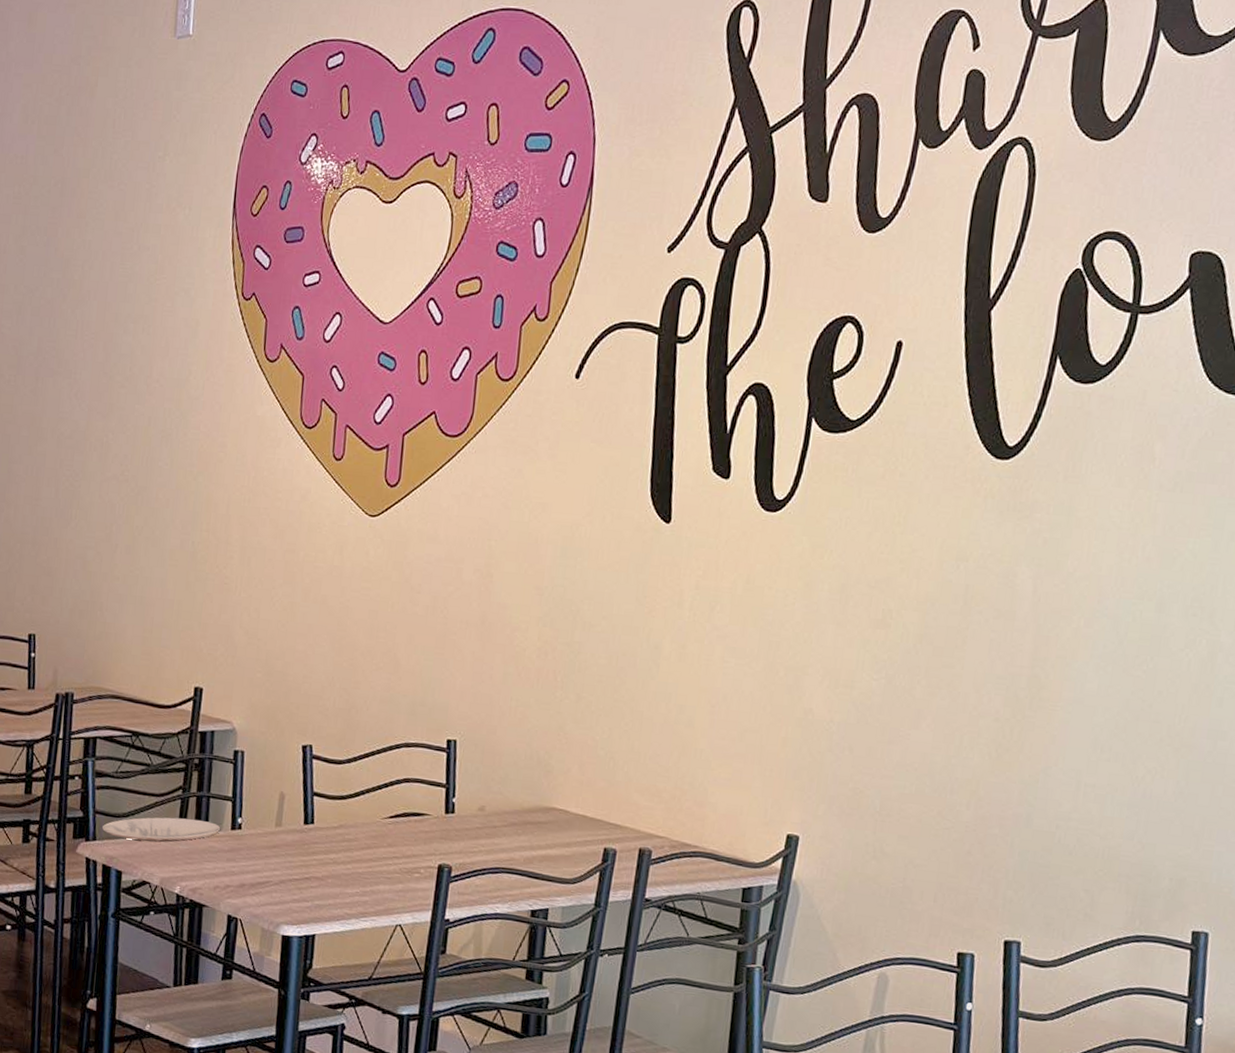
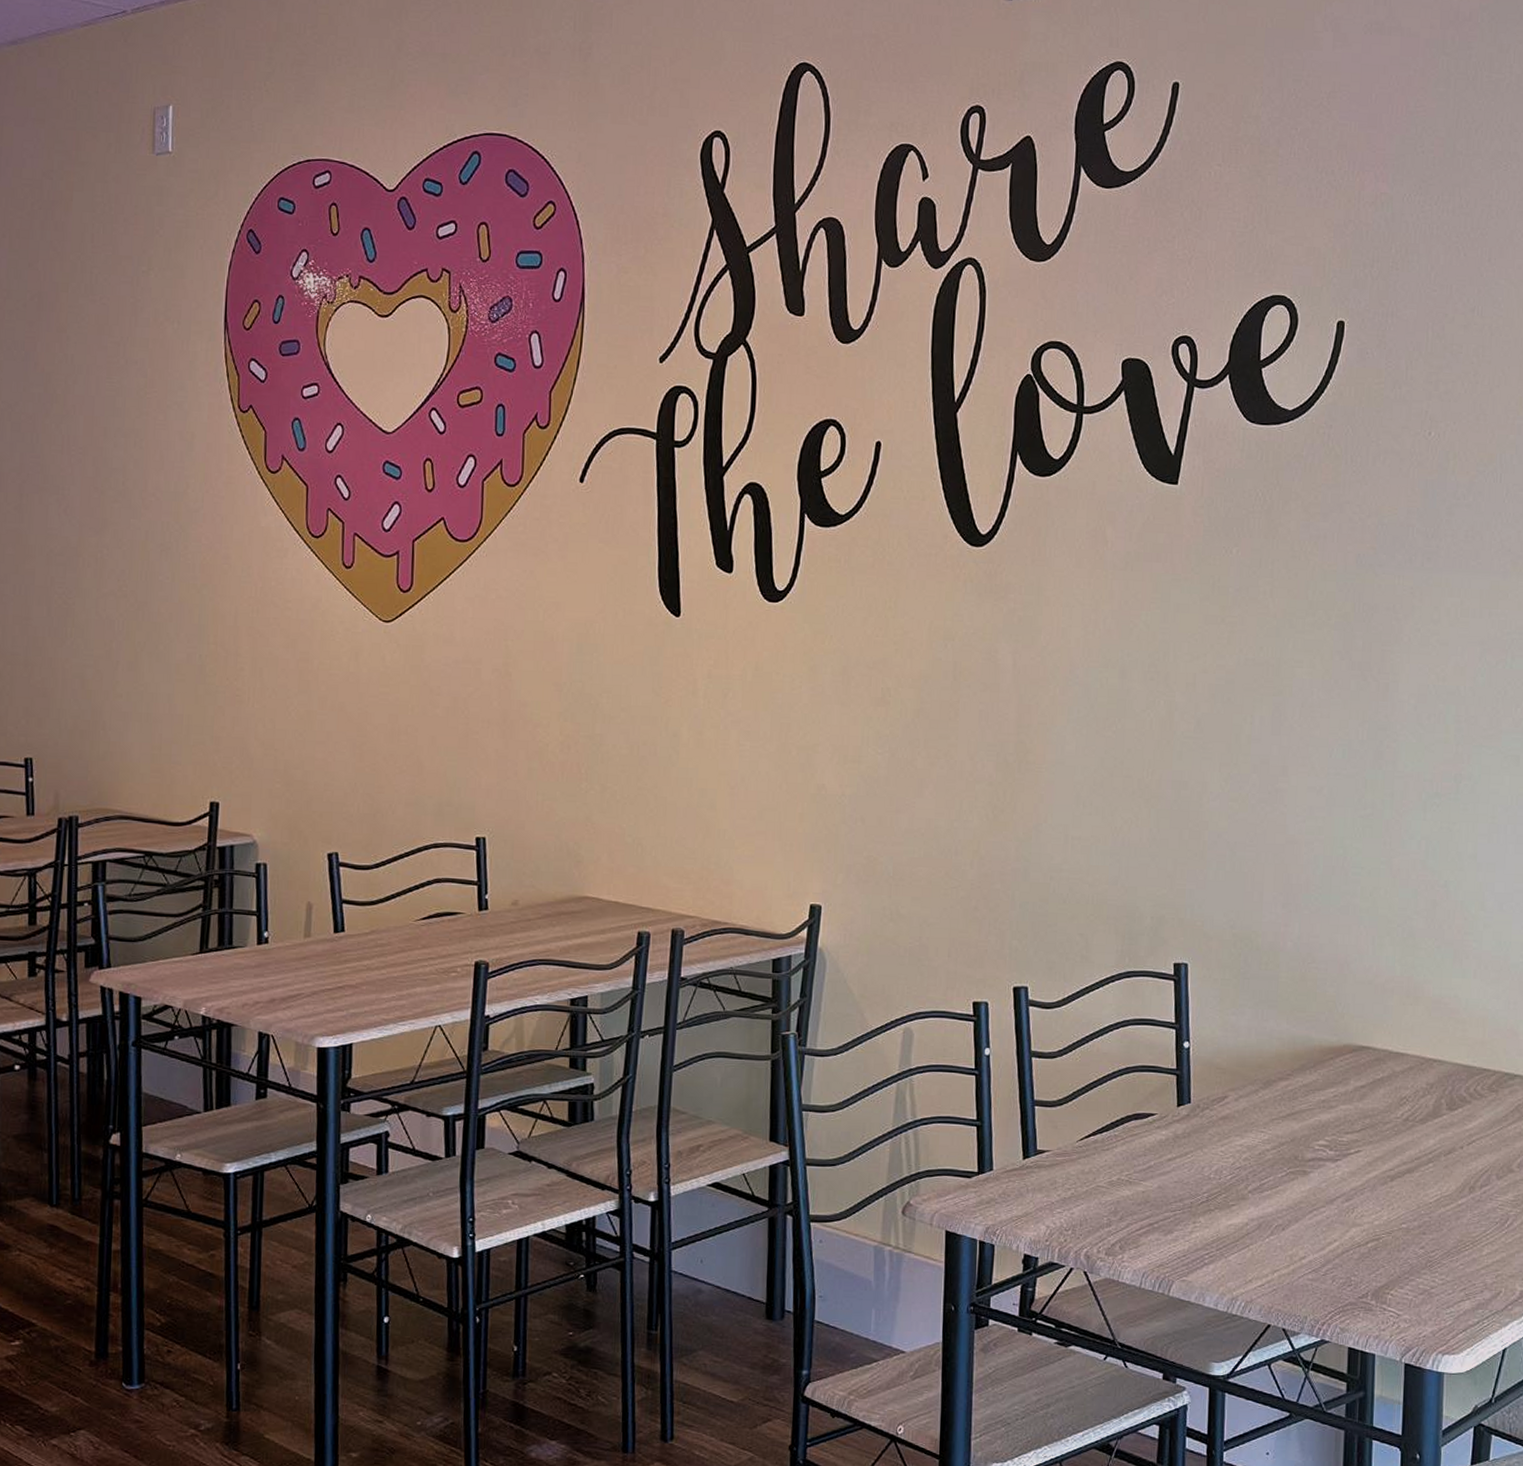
plate: present [101,817,221,843] -> none [116,936,246,965]

